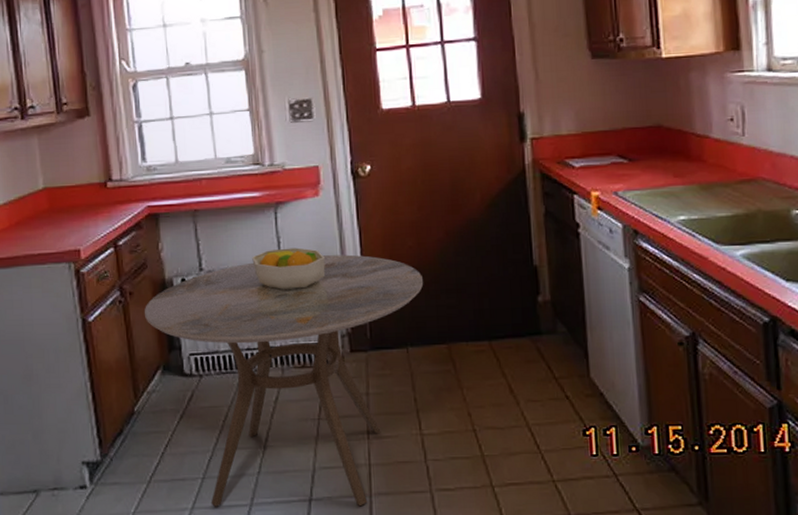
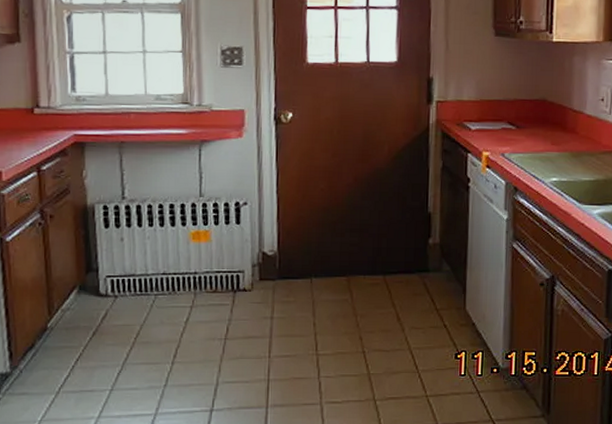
dining table: present [144,254,424,507] -> none [63,192,331,416]
fruit bowl: present [252,247,326,291] -> none [174,183,243,222]

